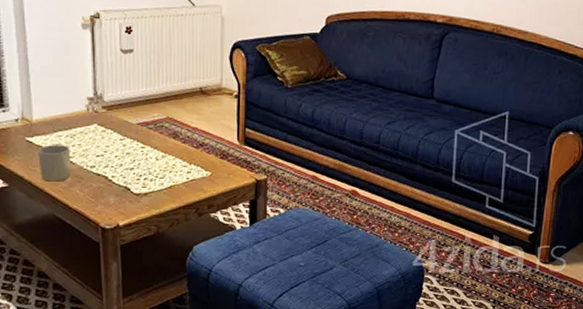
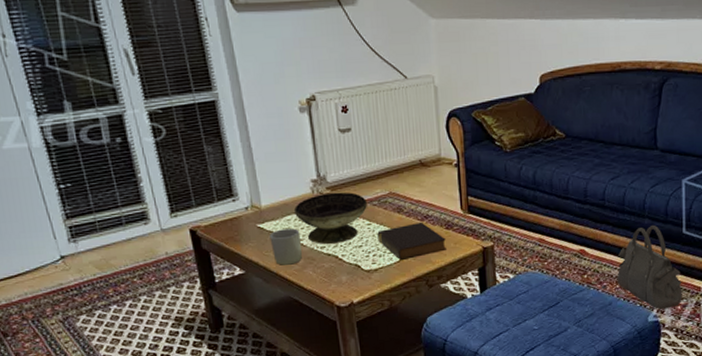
decorative bowl: none [66,112,144,164] -> present [293,192,368,244]
book: none [150,149,220,187] -> present [377,221,448,261]
shoulder bag: none [385,172,448,254] -> present [617,225,682,309]

